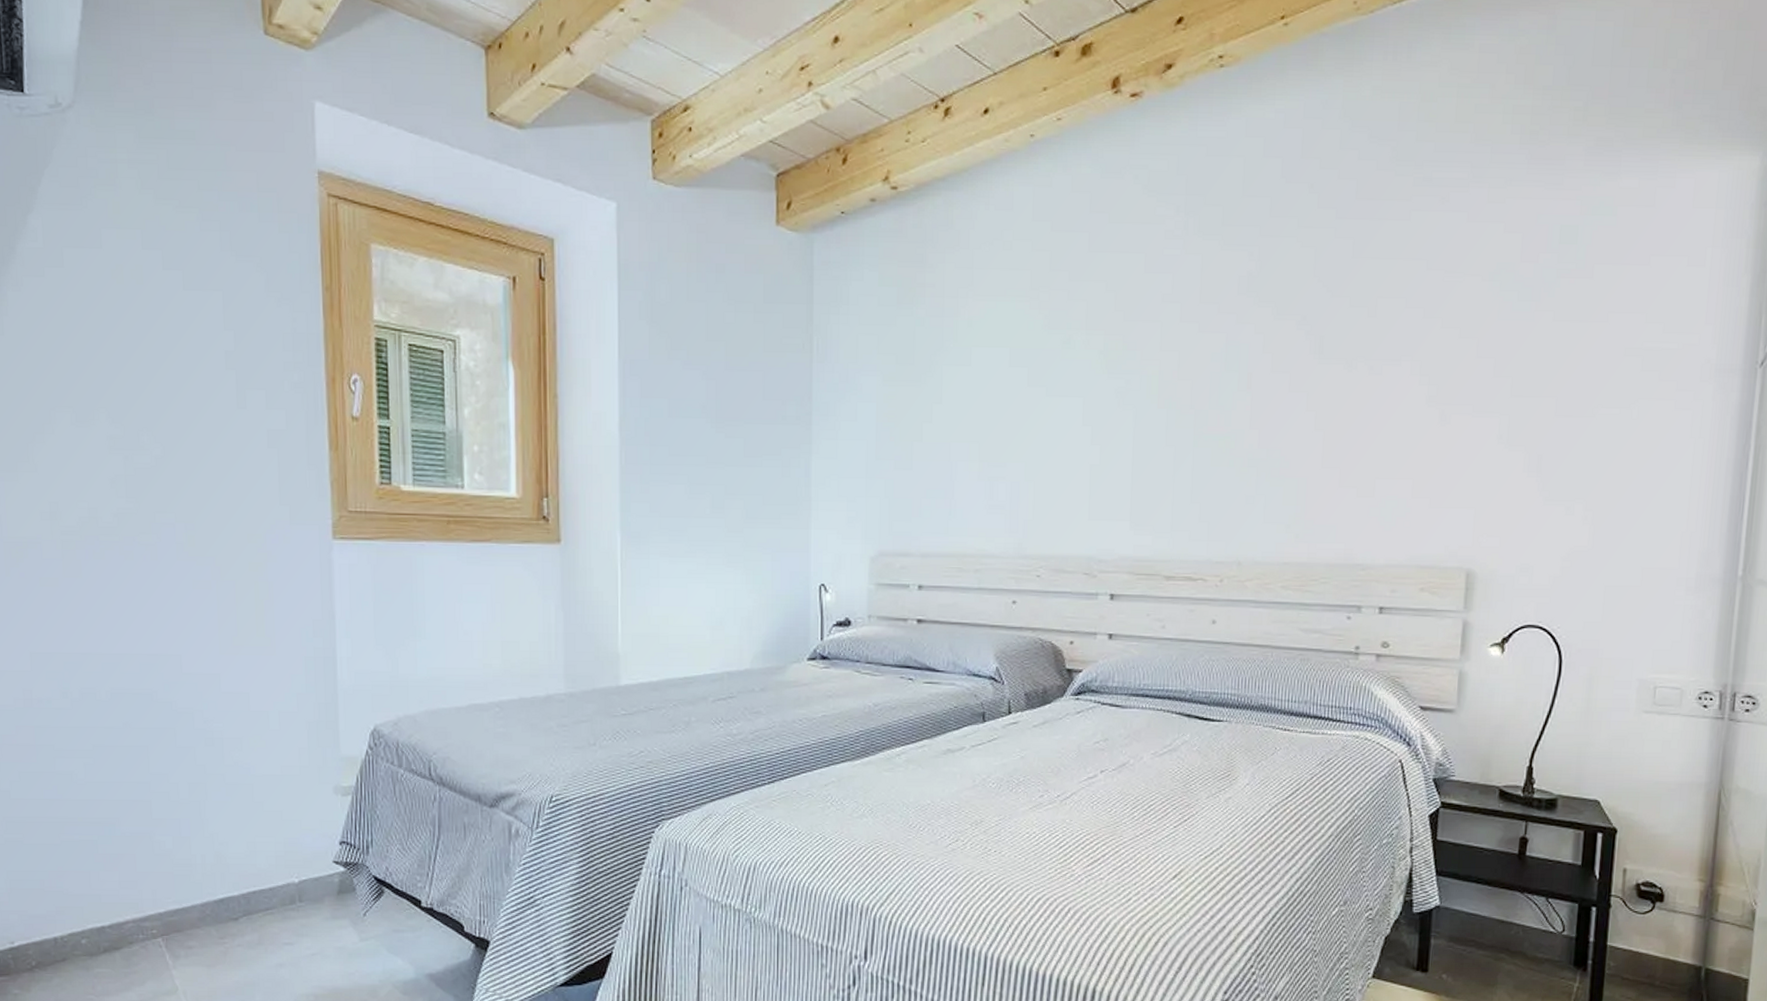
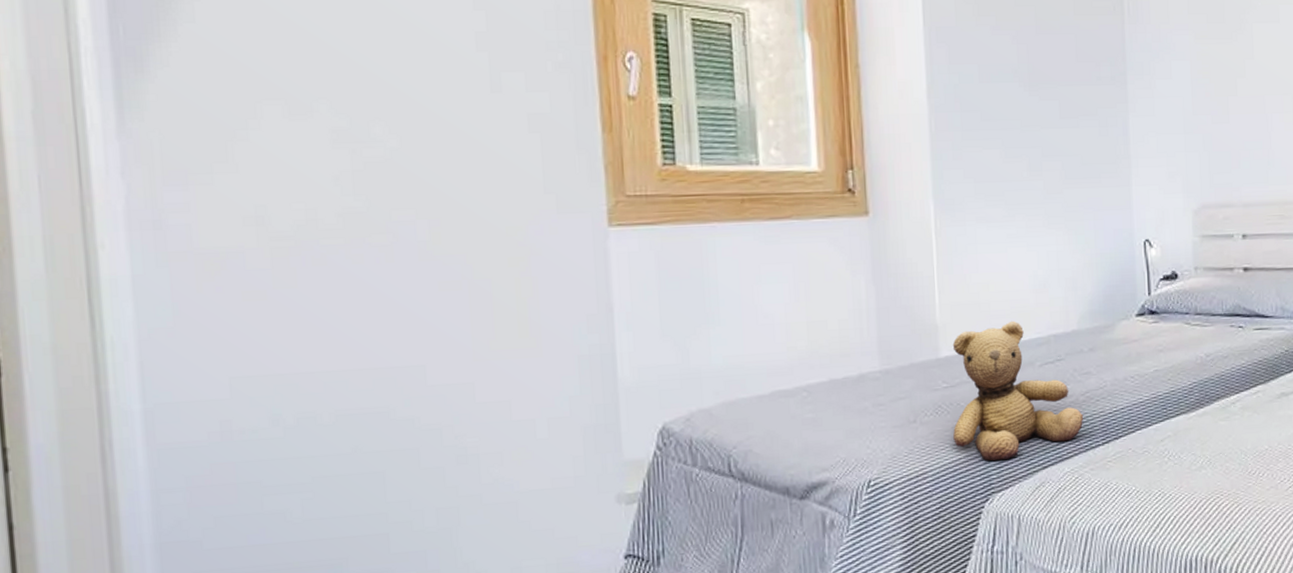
teddy bear: none [629,655,752,790] -> present [952,320,1084,461]

